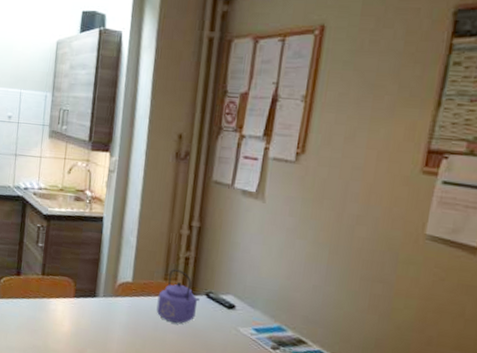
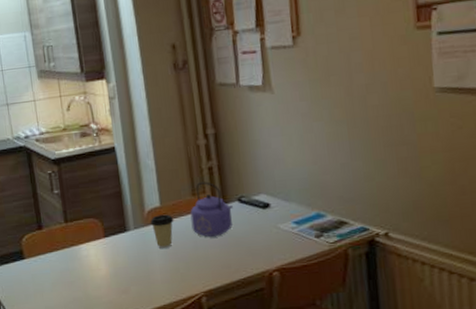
coffee cup: none [119,289,142,323] -> present [150,214,174,249]

